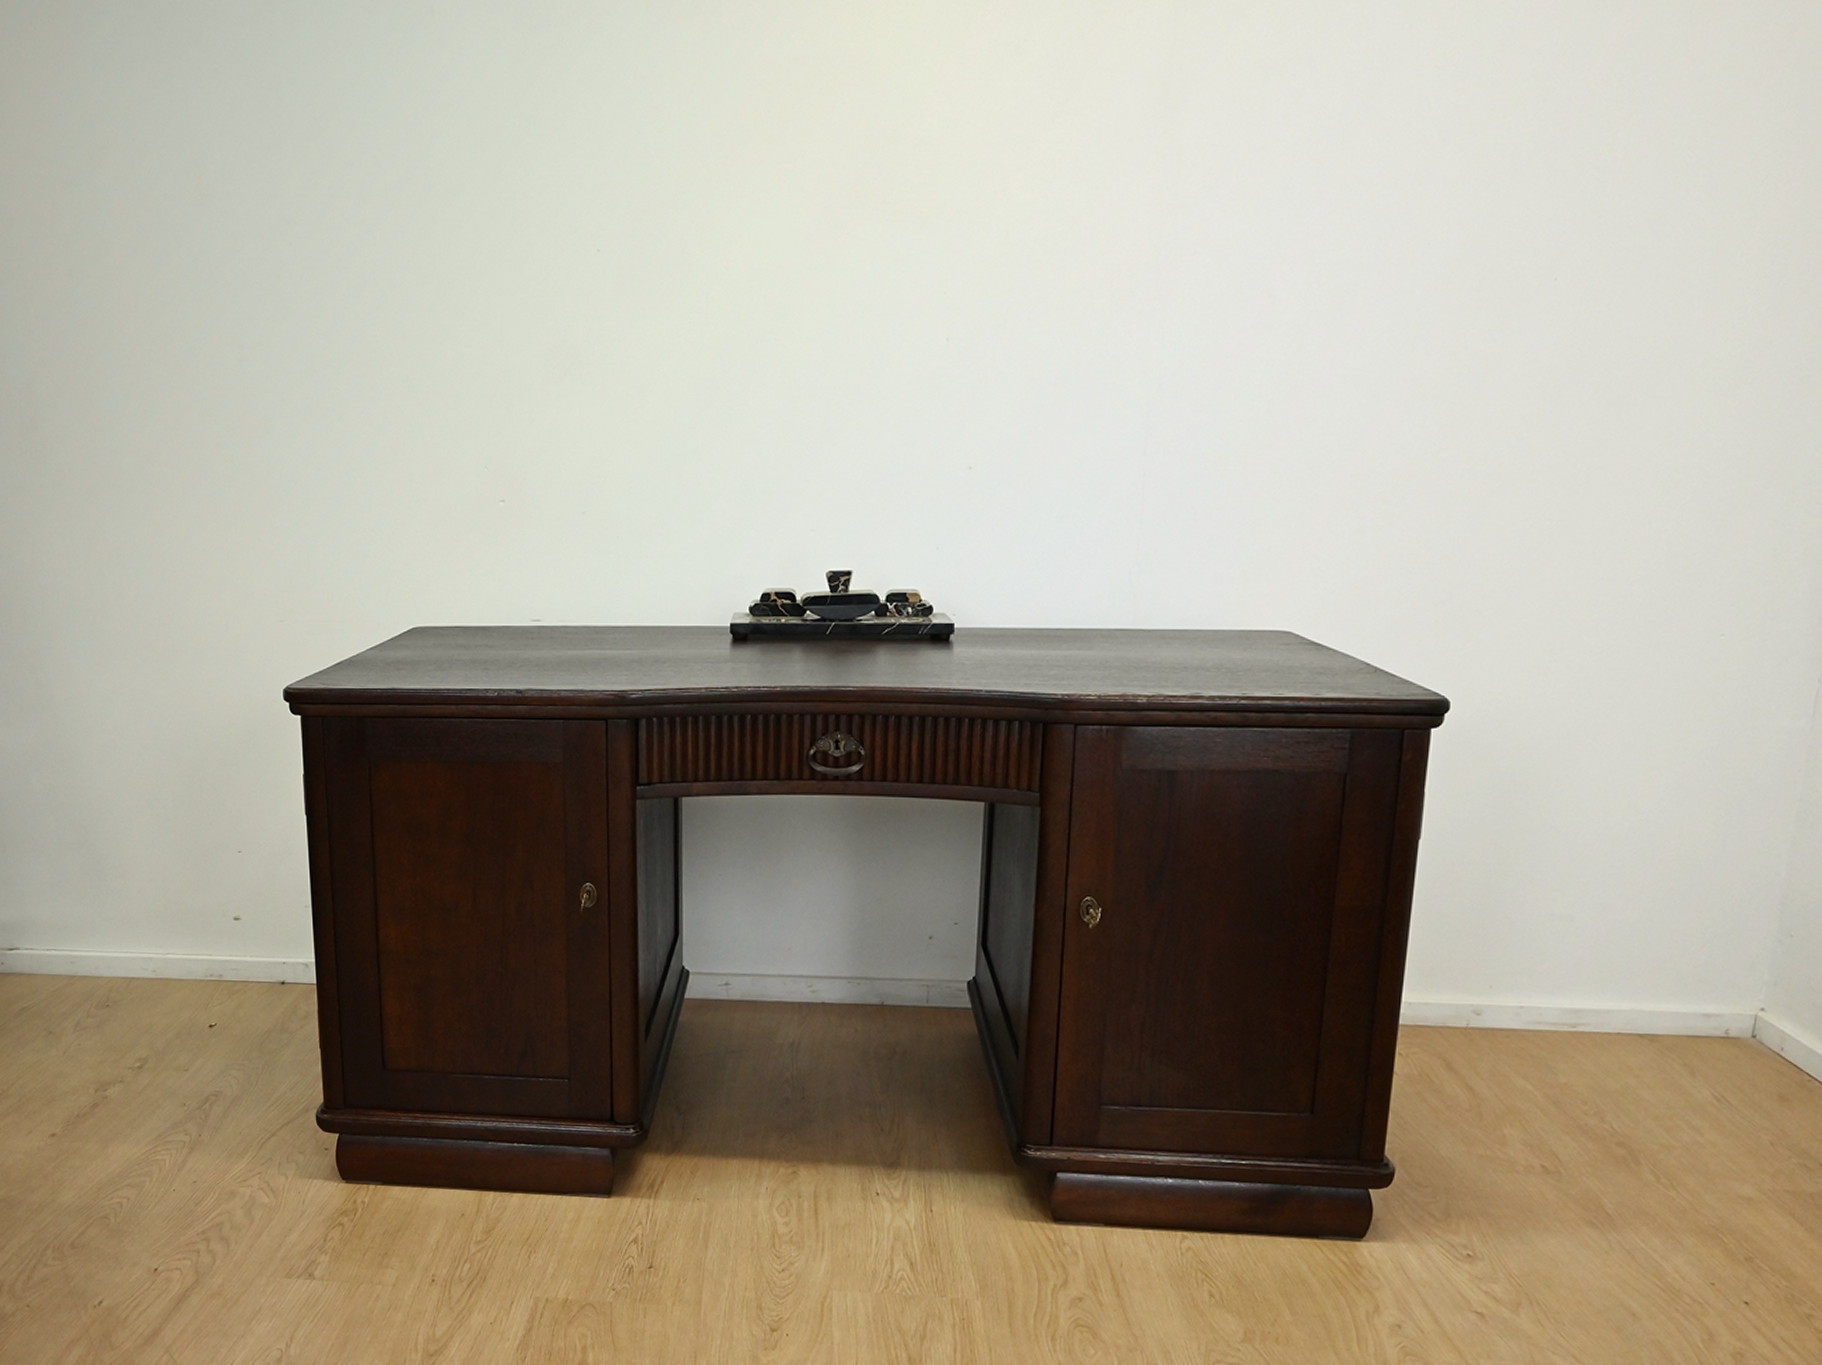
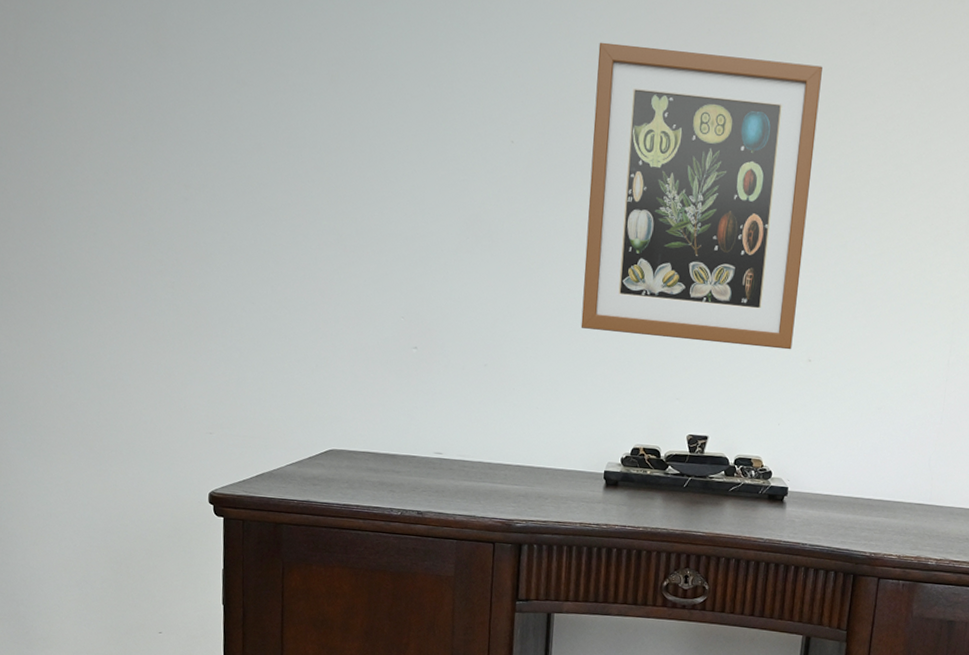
wall art: none [691,113,961,459] -> present [580,42,823,350]

